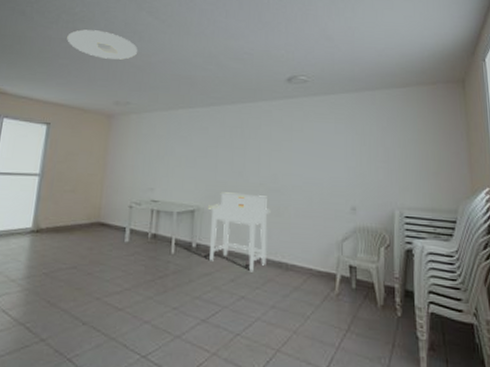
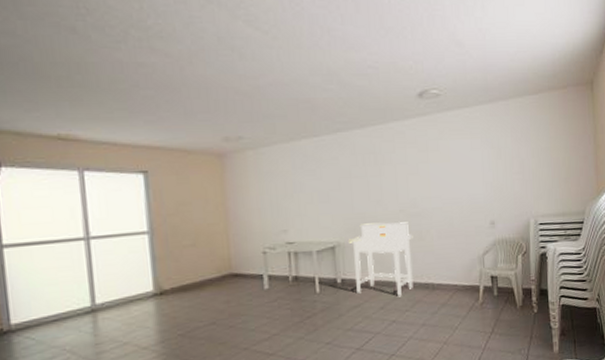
ceiling light: present [67,29,137,60] -> none [144,49,240,85]

